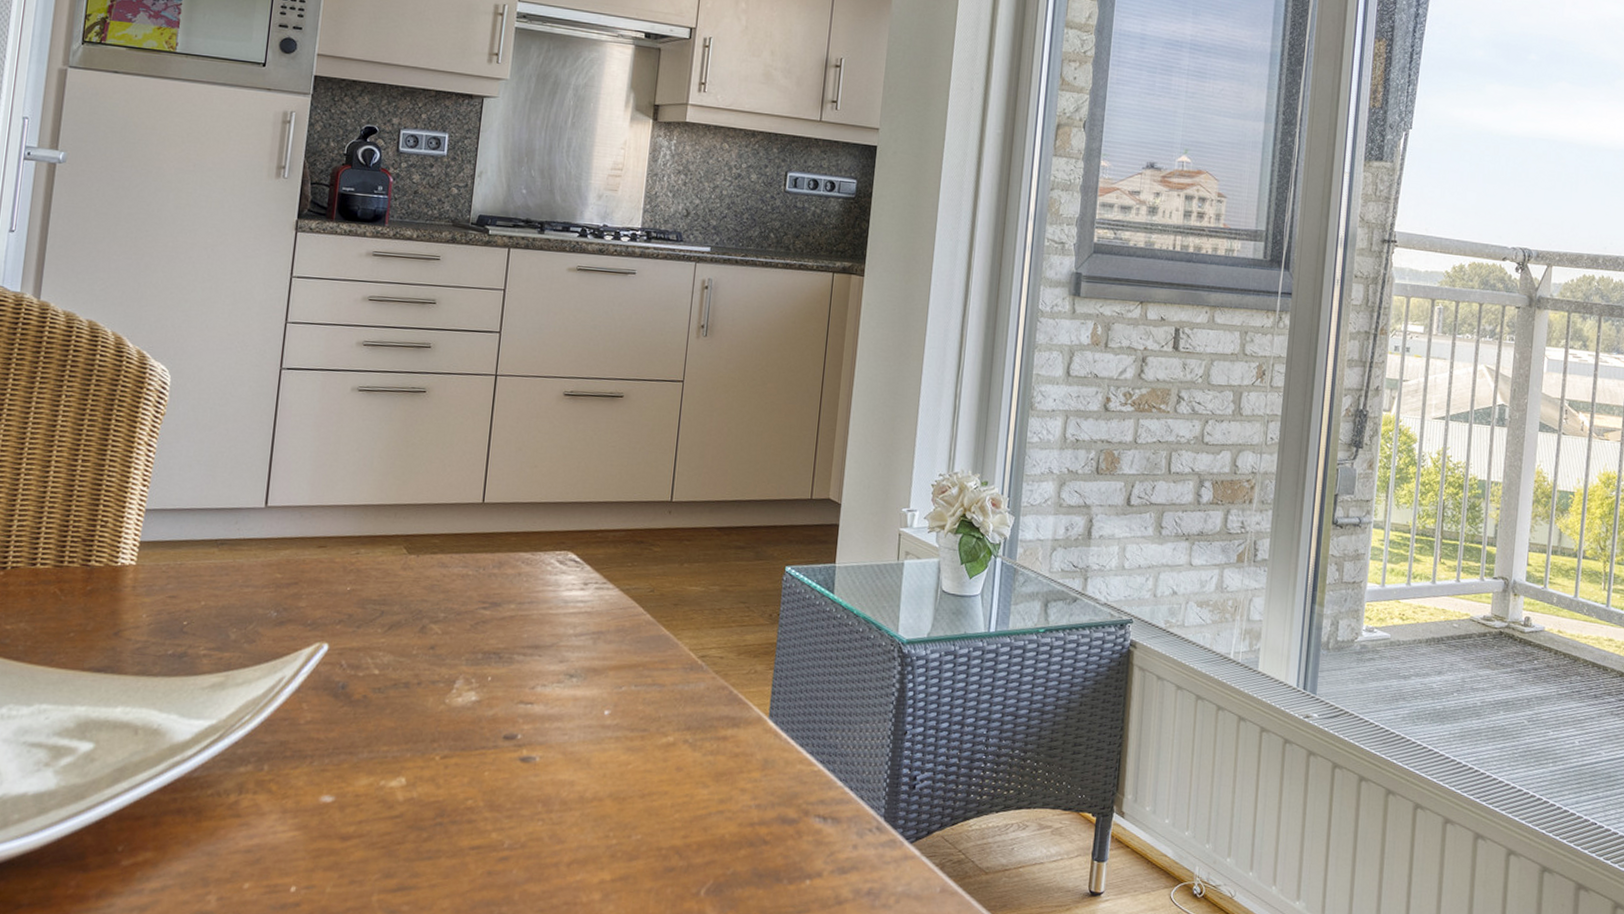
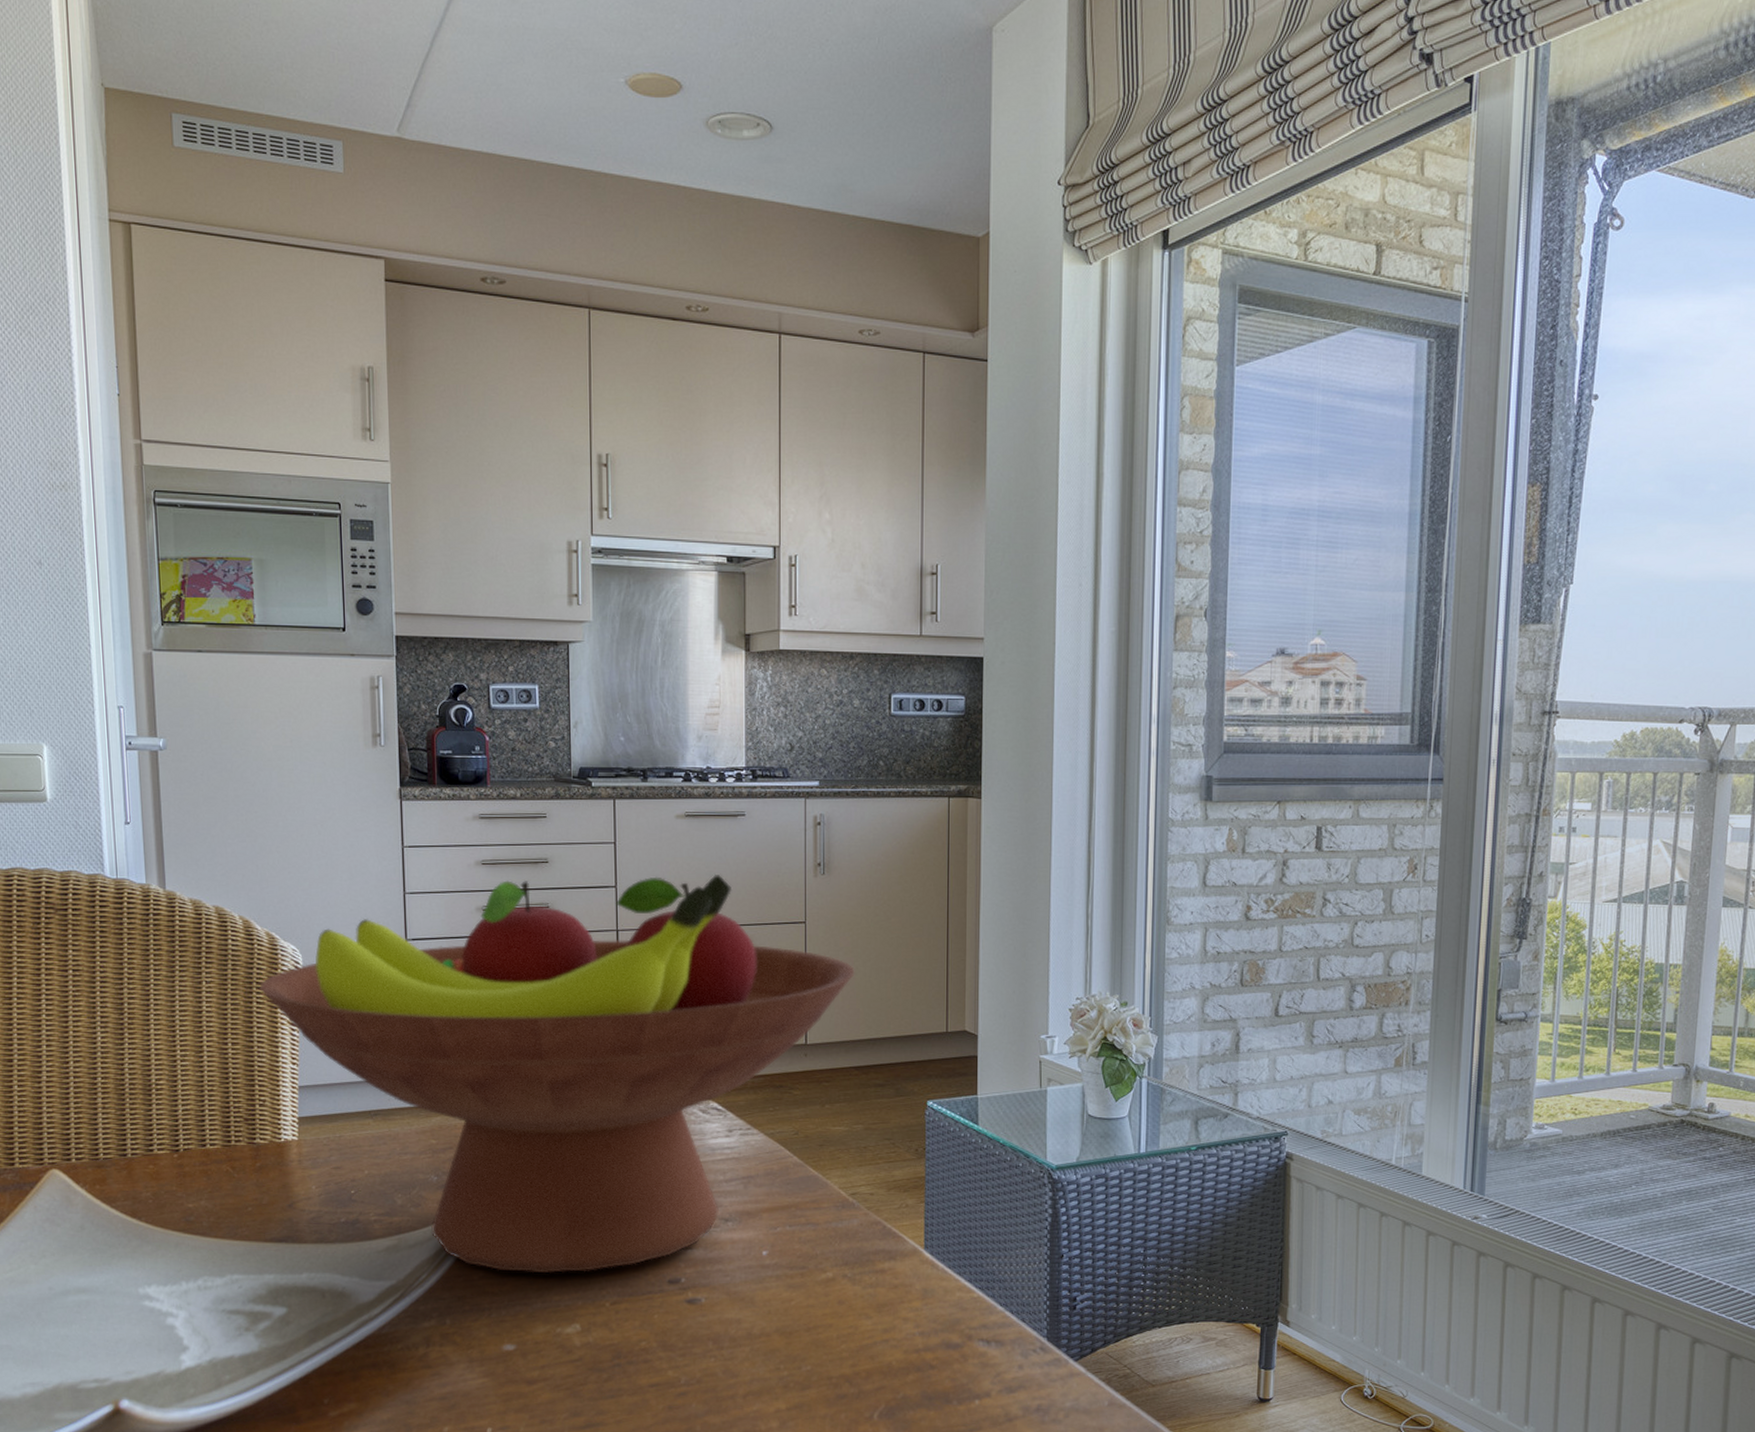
fruit bowl: none [121,318,727,723] -> present [259,875,855,1273]

